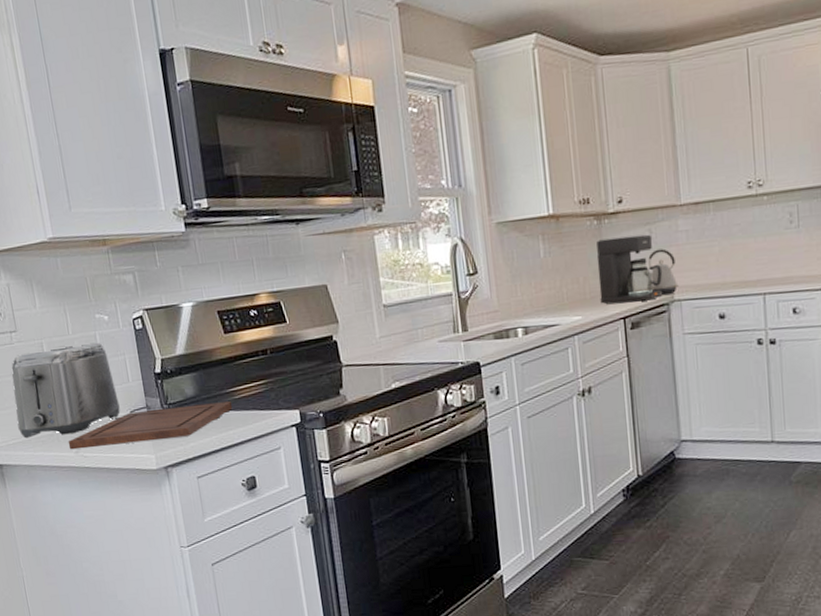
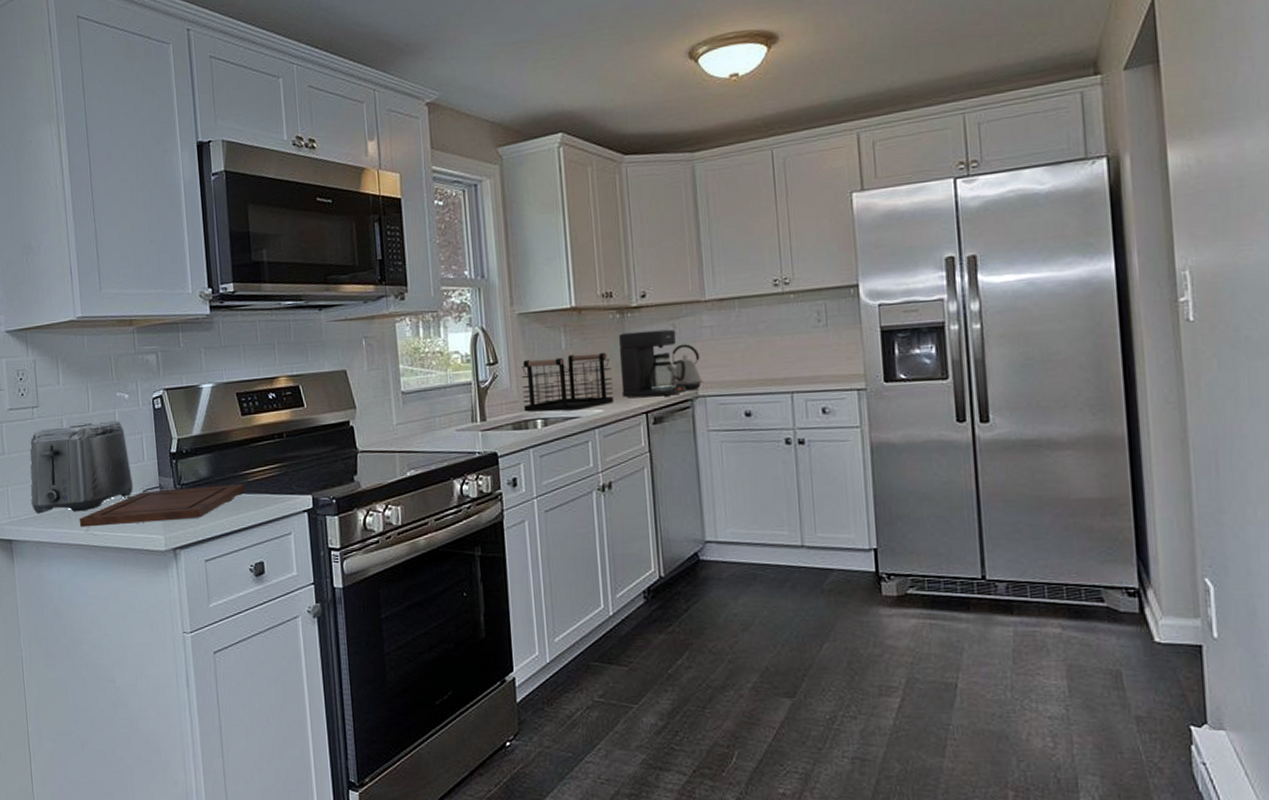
dish rack: none [501,259,592,321] -> present [521,352,614,412]

